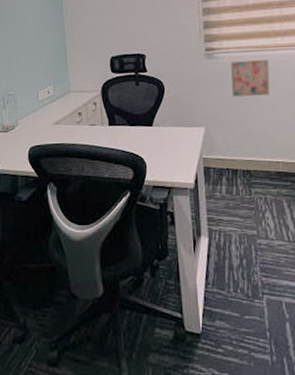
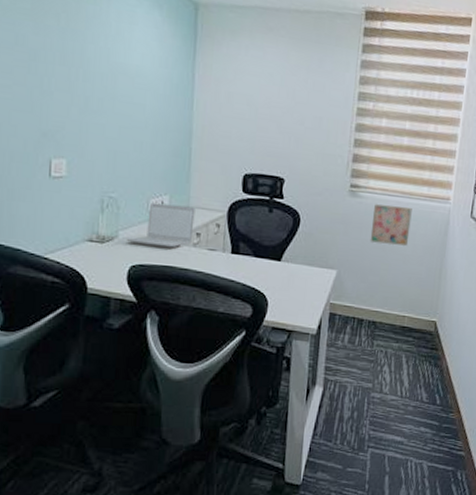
laptop: none [24,92,76,129] -> present [126,202,195,248]

